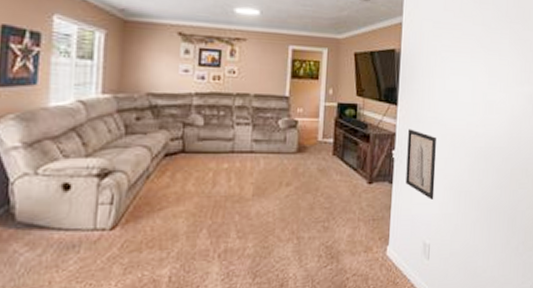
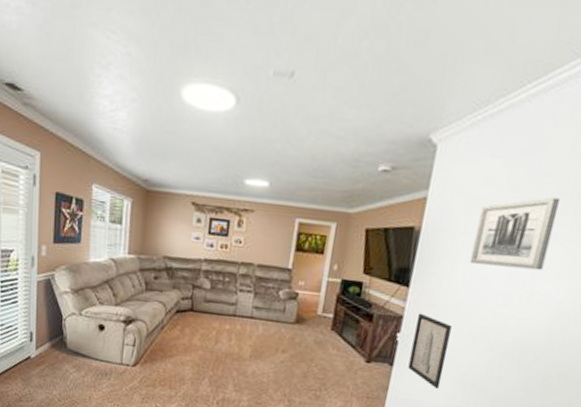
wall art: none [442,20,500,82] -> present [469,197,561,271]

